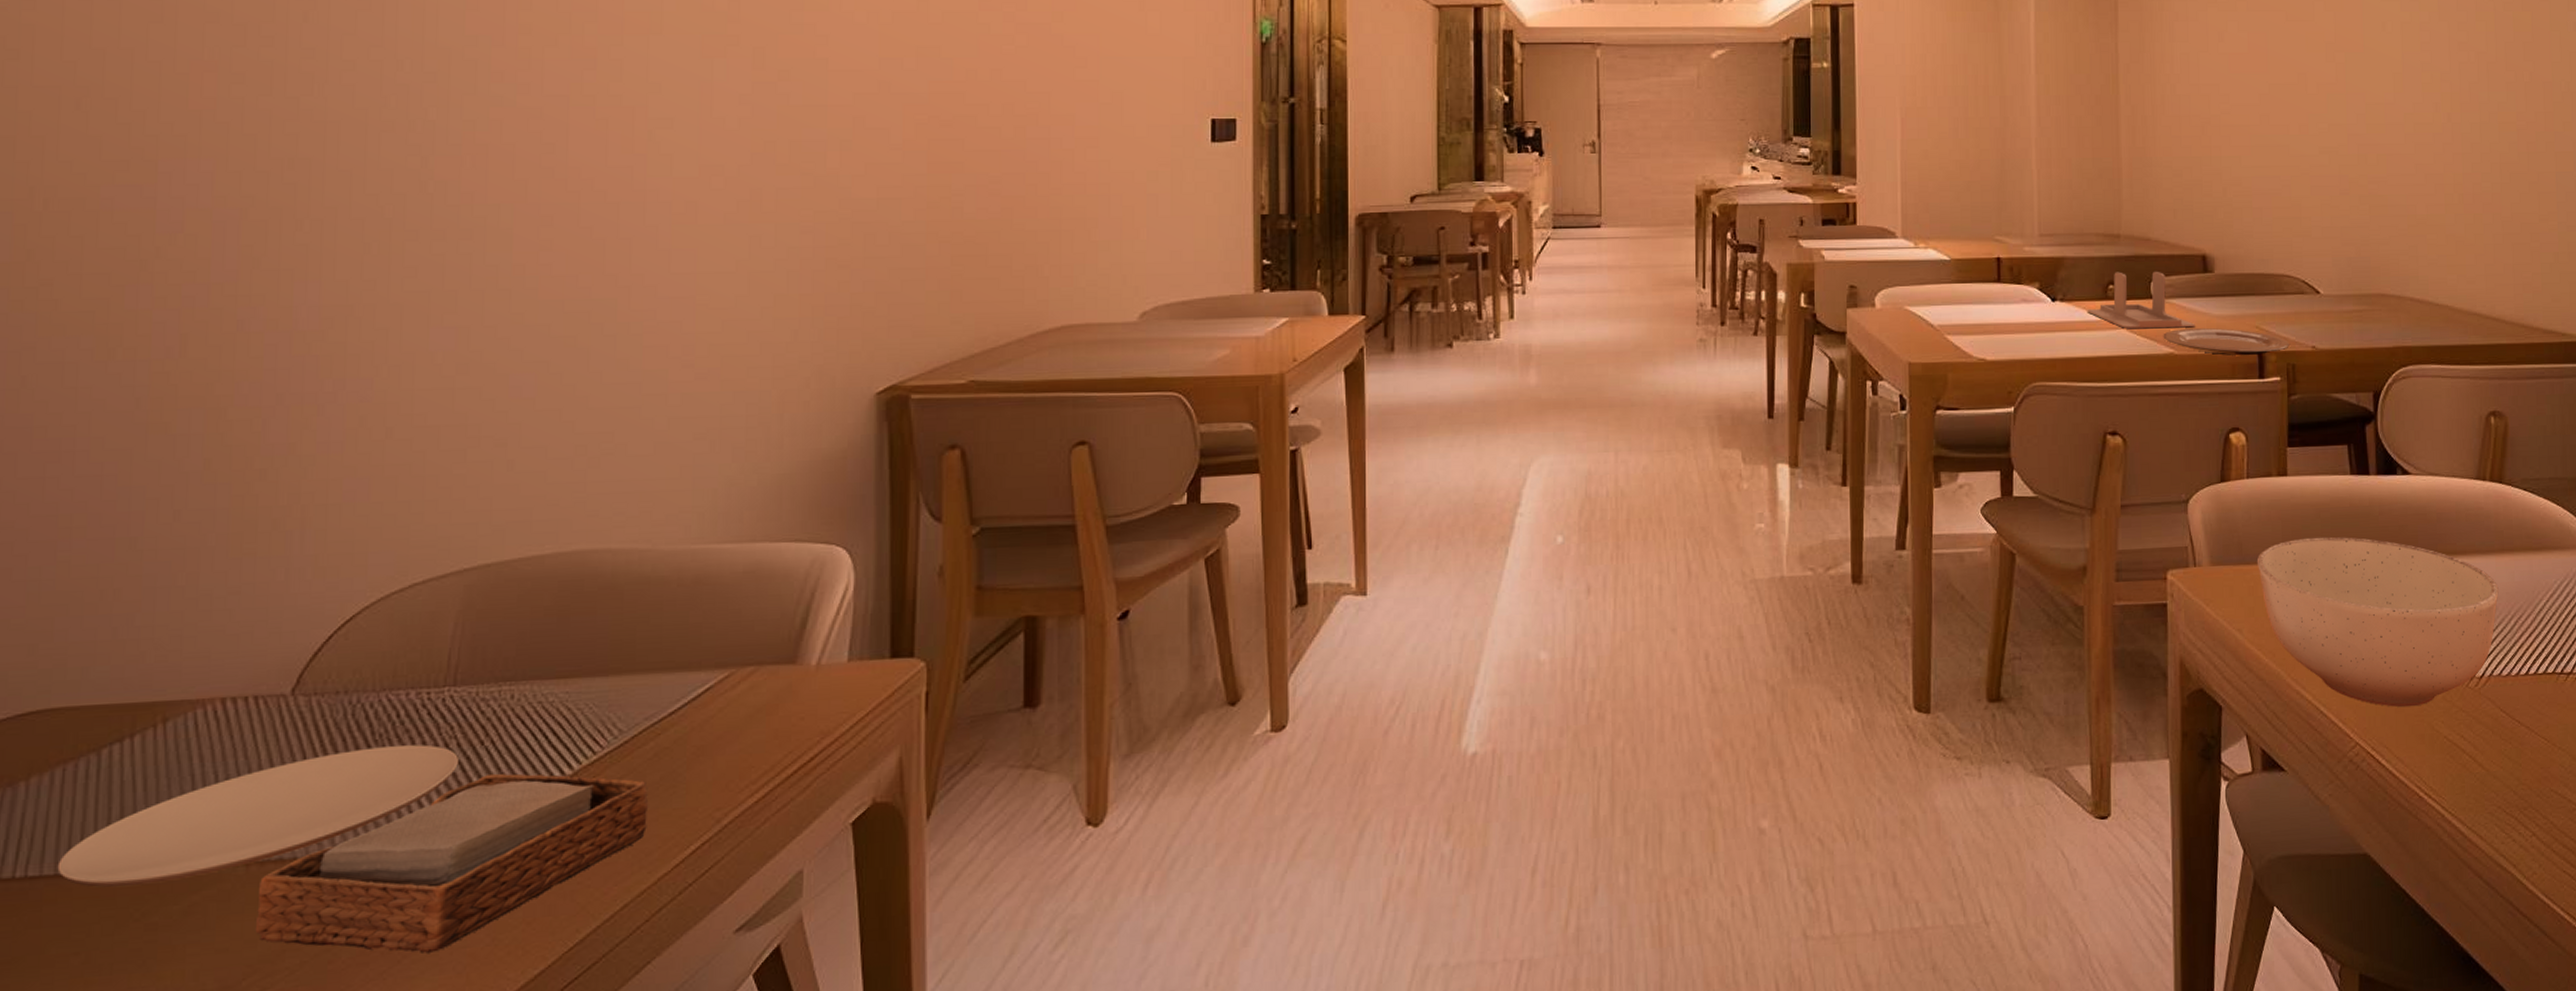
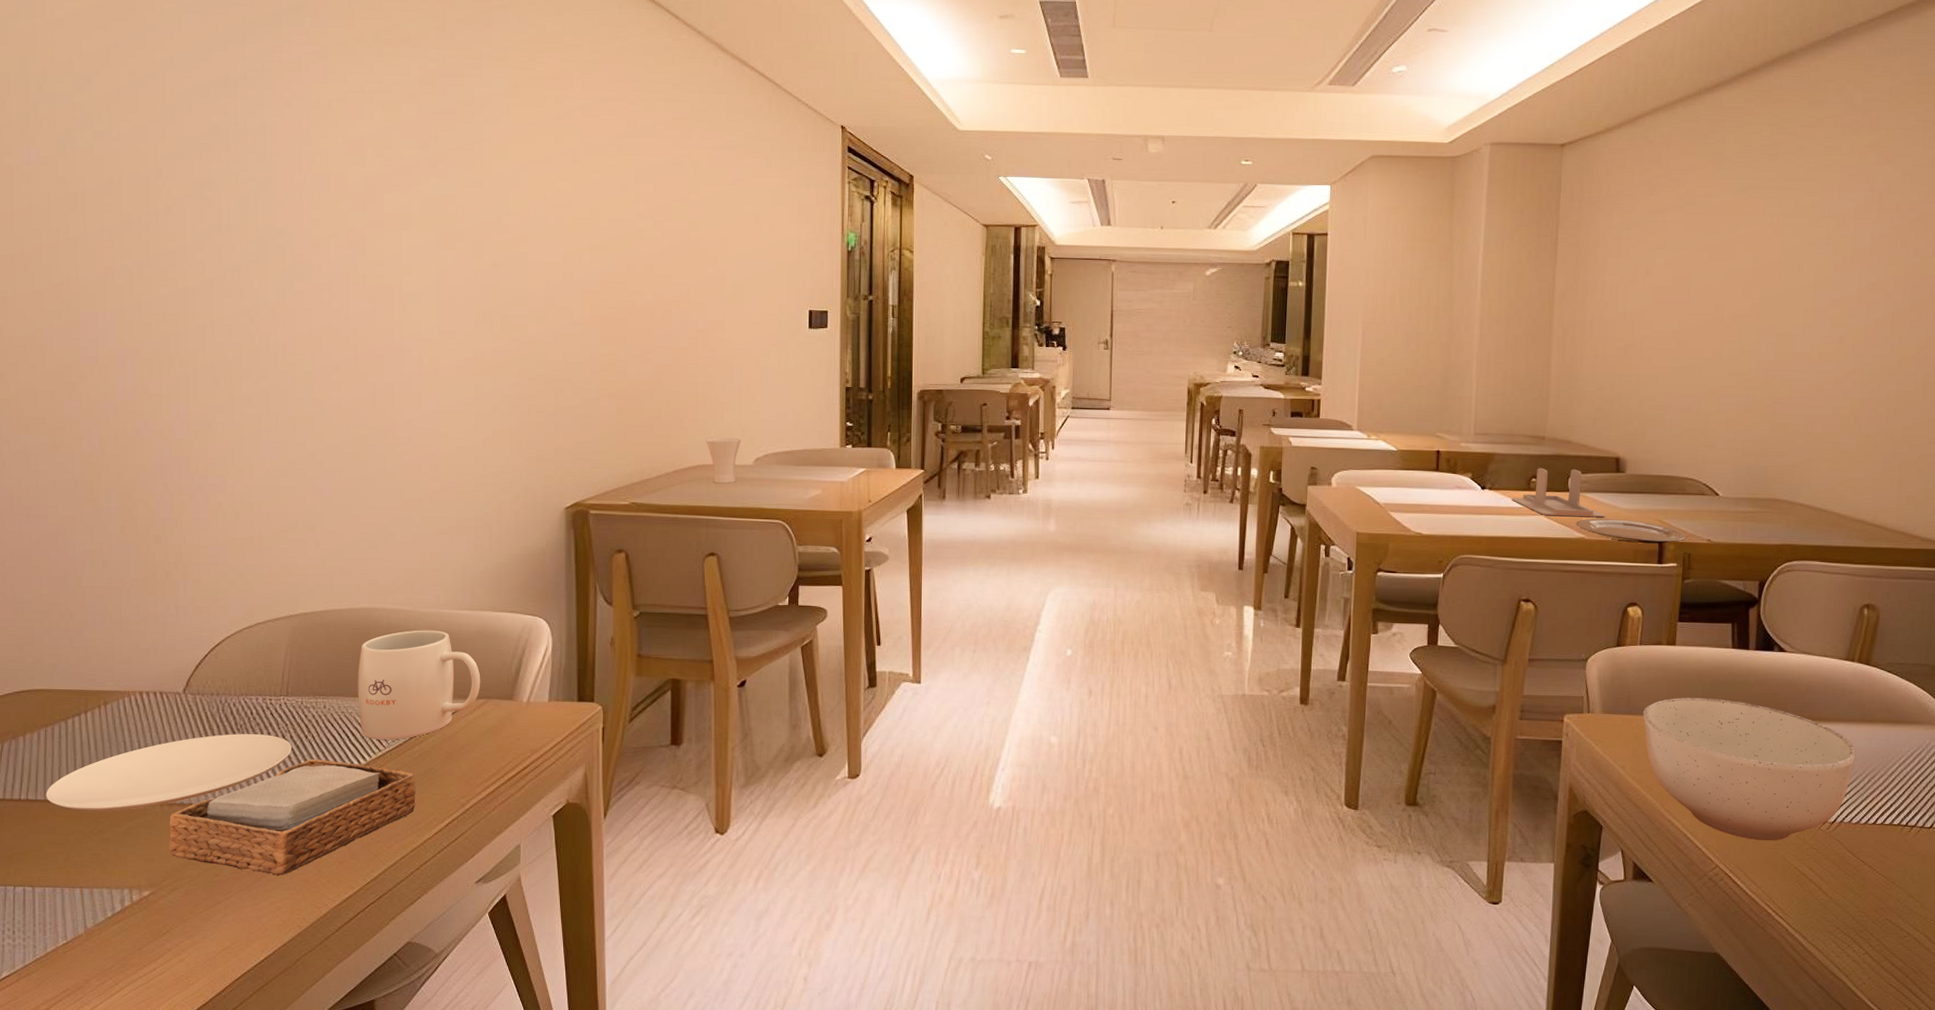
mug: none [563,574,749,738] -> present [358,630,481,740]
cup: none [1073,287,1122,349] -> present [706,438,741,484]

